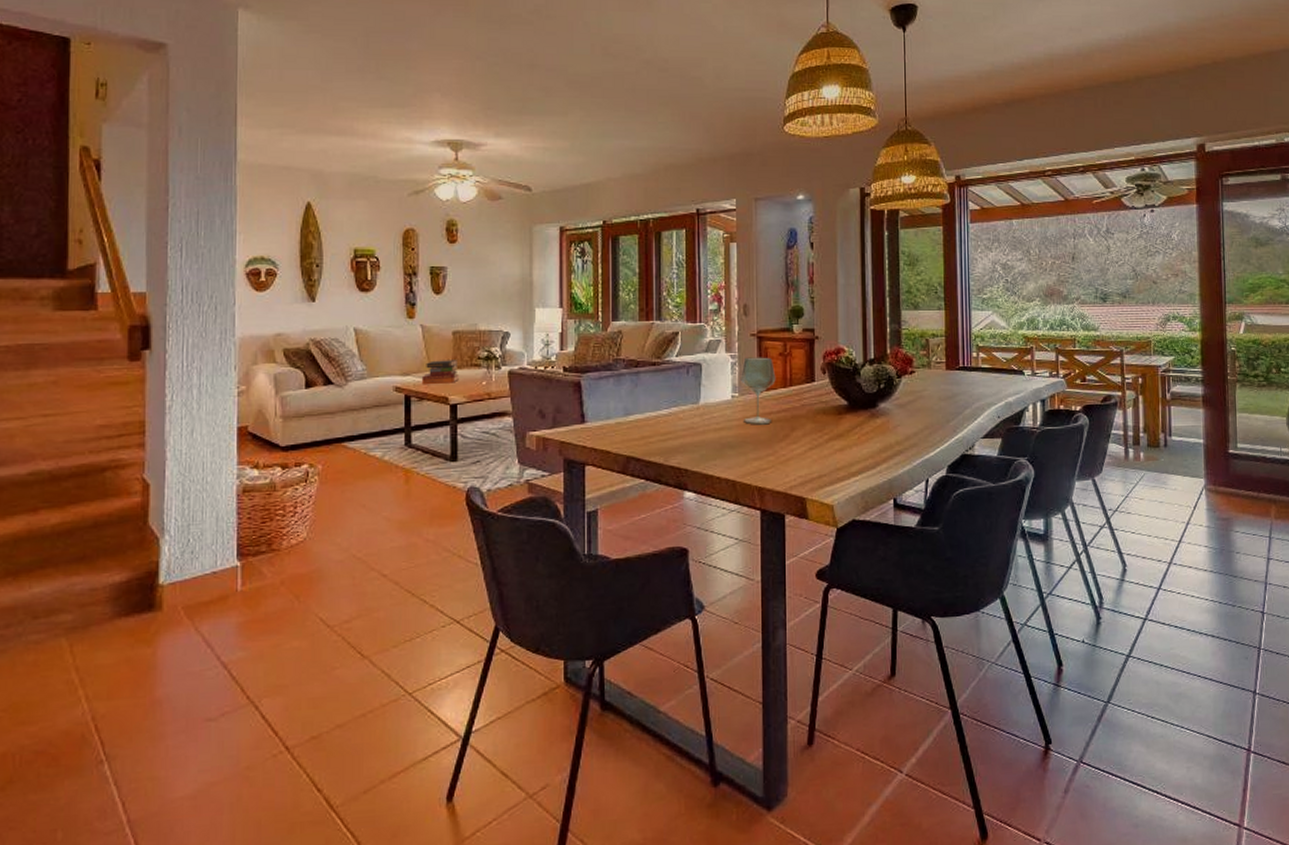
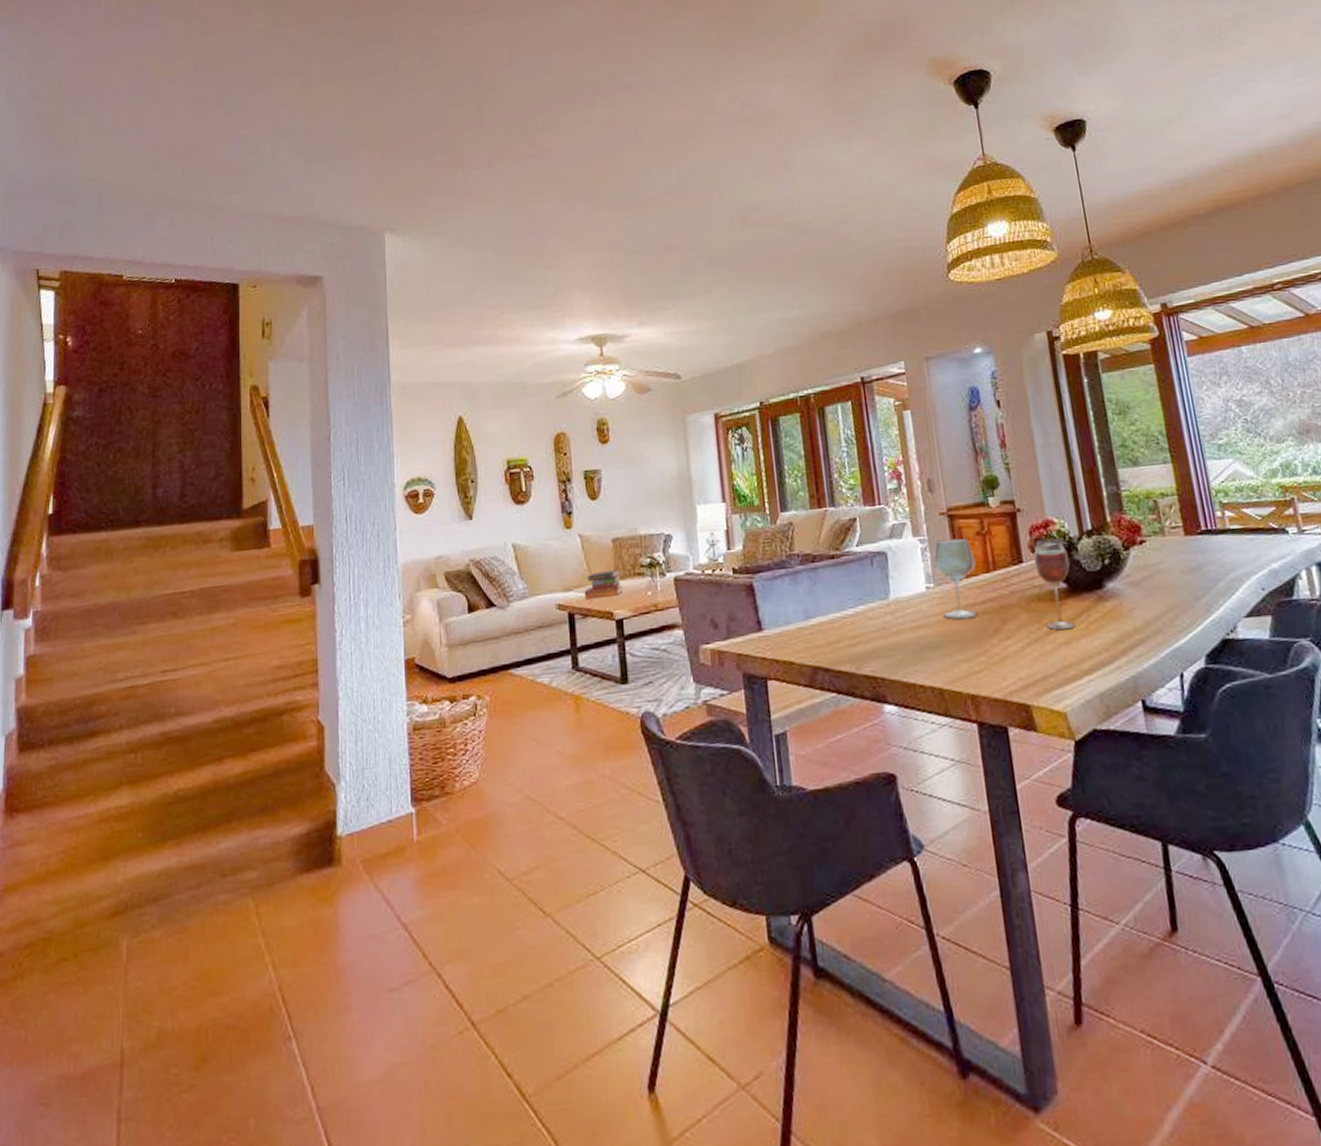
wineglass: none [825,363,853,439] -> present [1034,538,1075,630]

